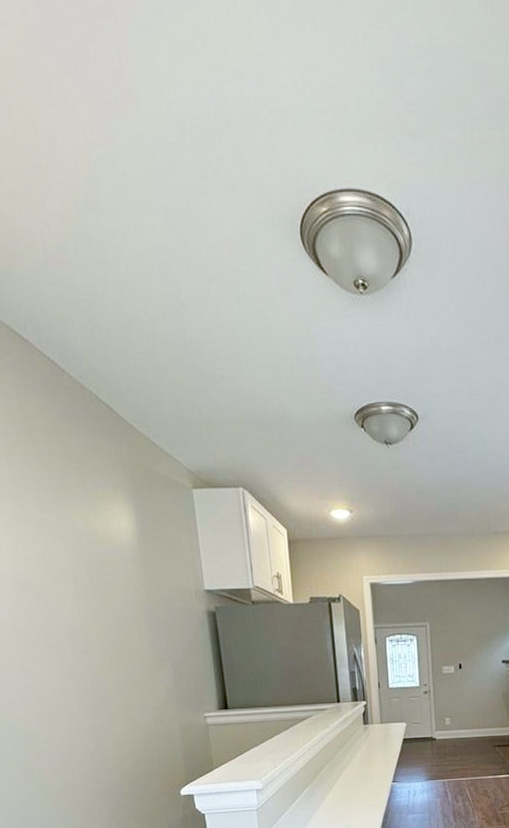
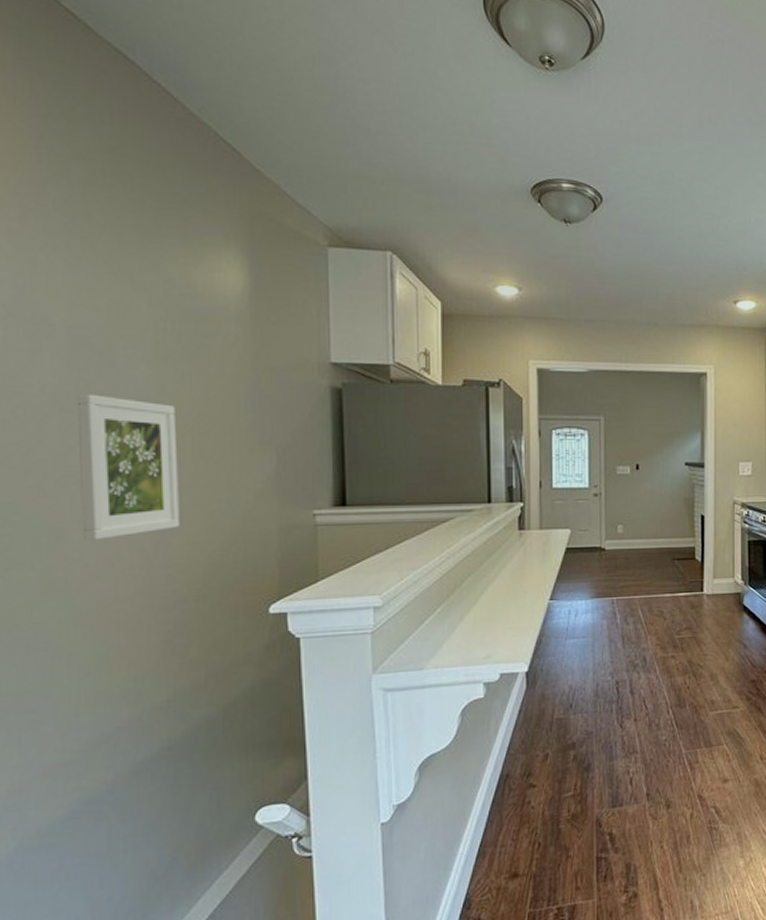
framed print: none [26,628,111,741] -> present [76,394,180,540]

